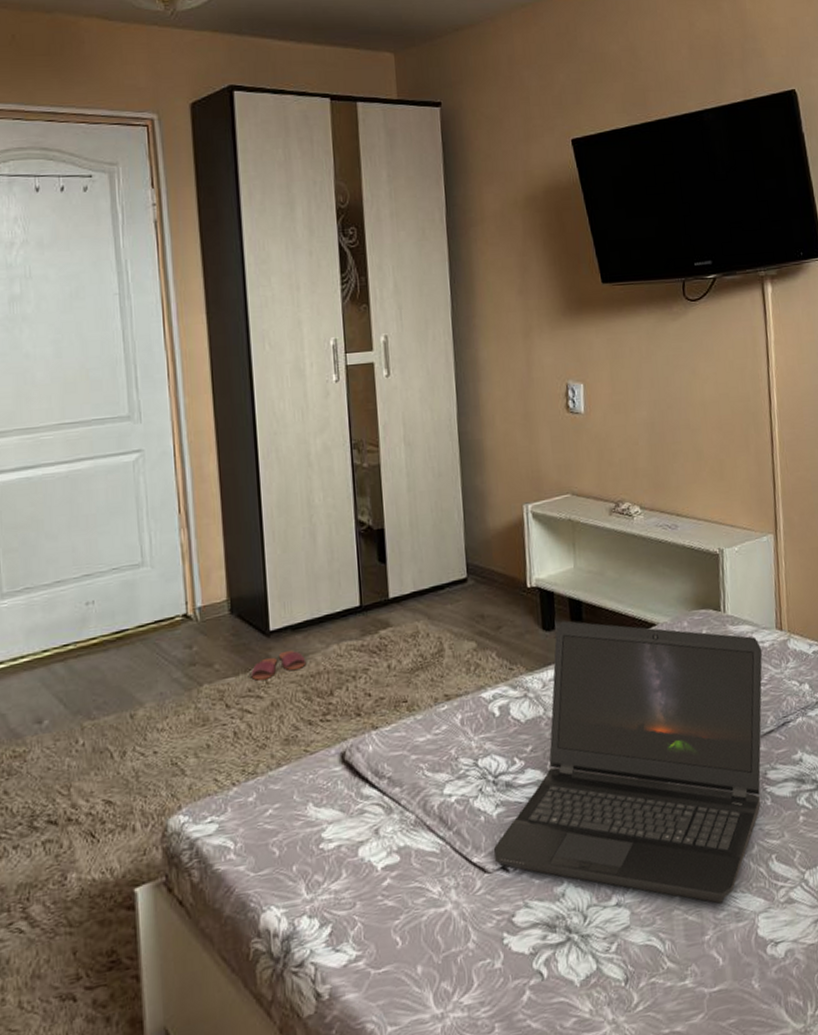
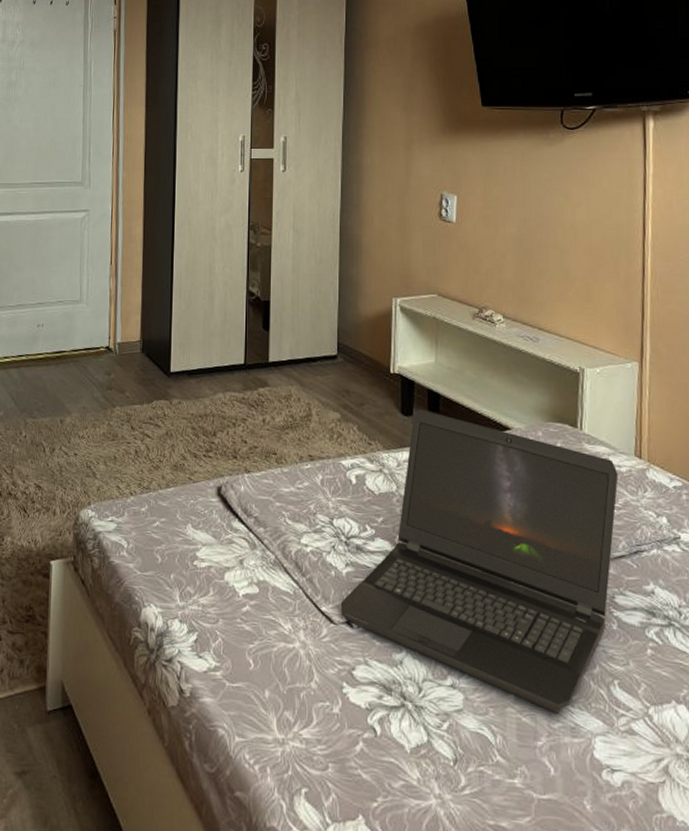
slippers: present [251,650,307,681] -> none [152,391,197,412]

